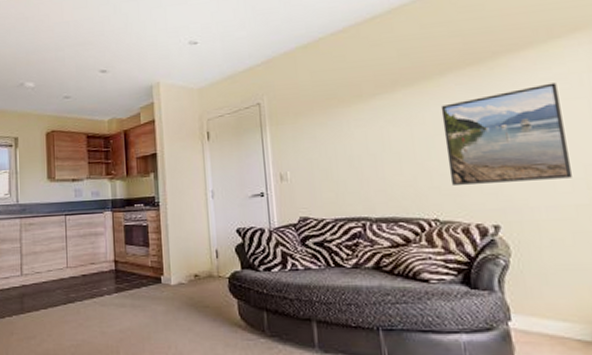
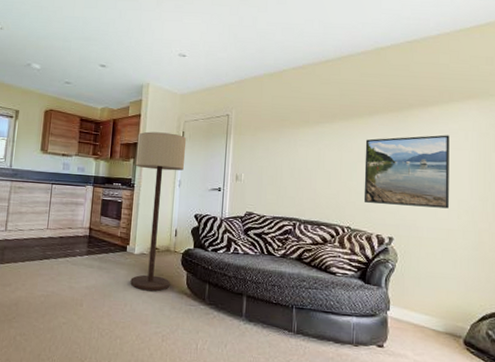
floor lamp: none [154,136,220,328] -> present [130,131,187,292]

